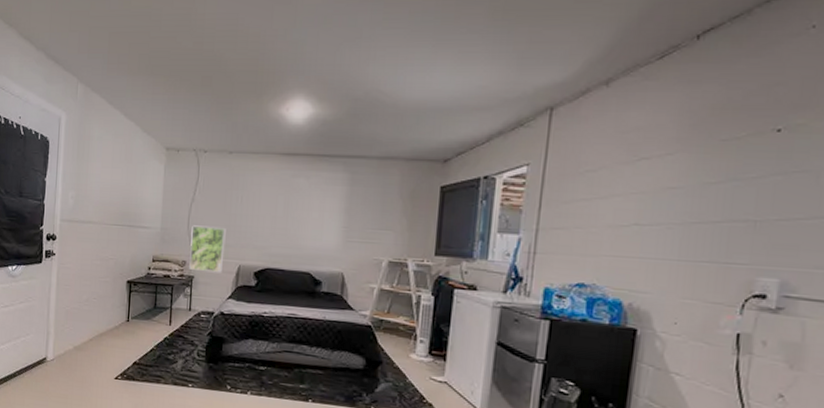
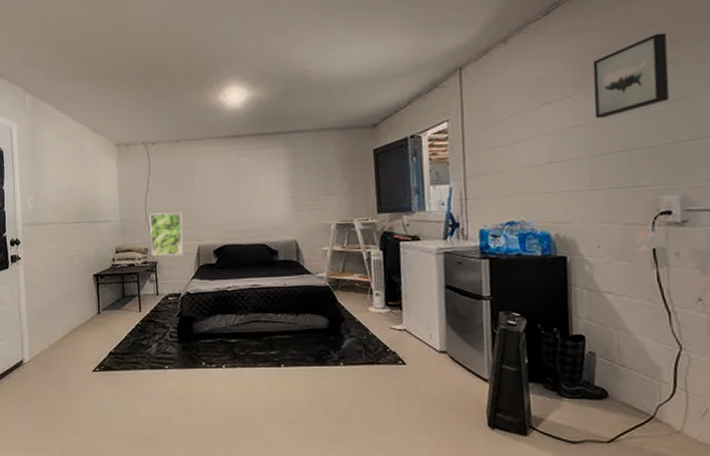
wall art: none [697,94,798,183] -> present [592,32,669,119]

